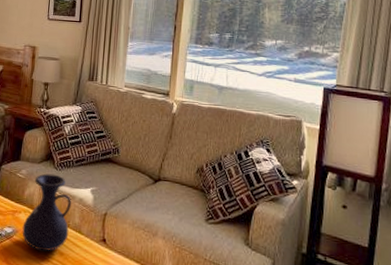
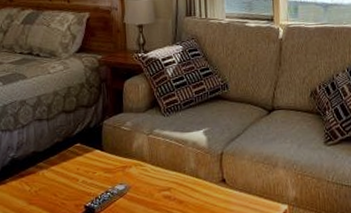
vase: present [22,173,71,252] -> none [135,121,186,203]

